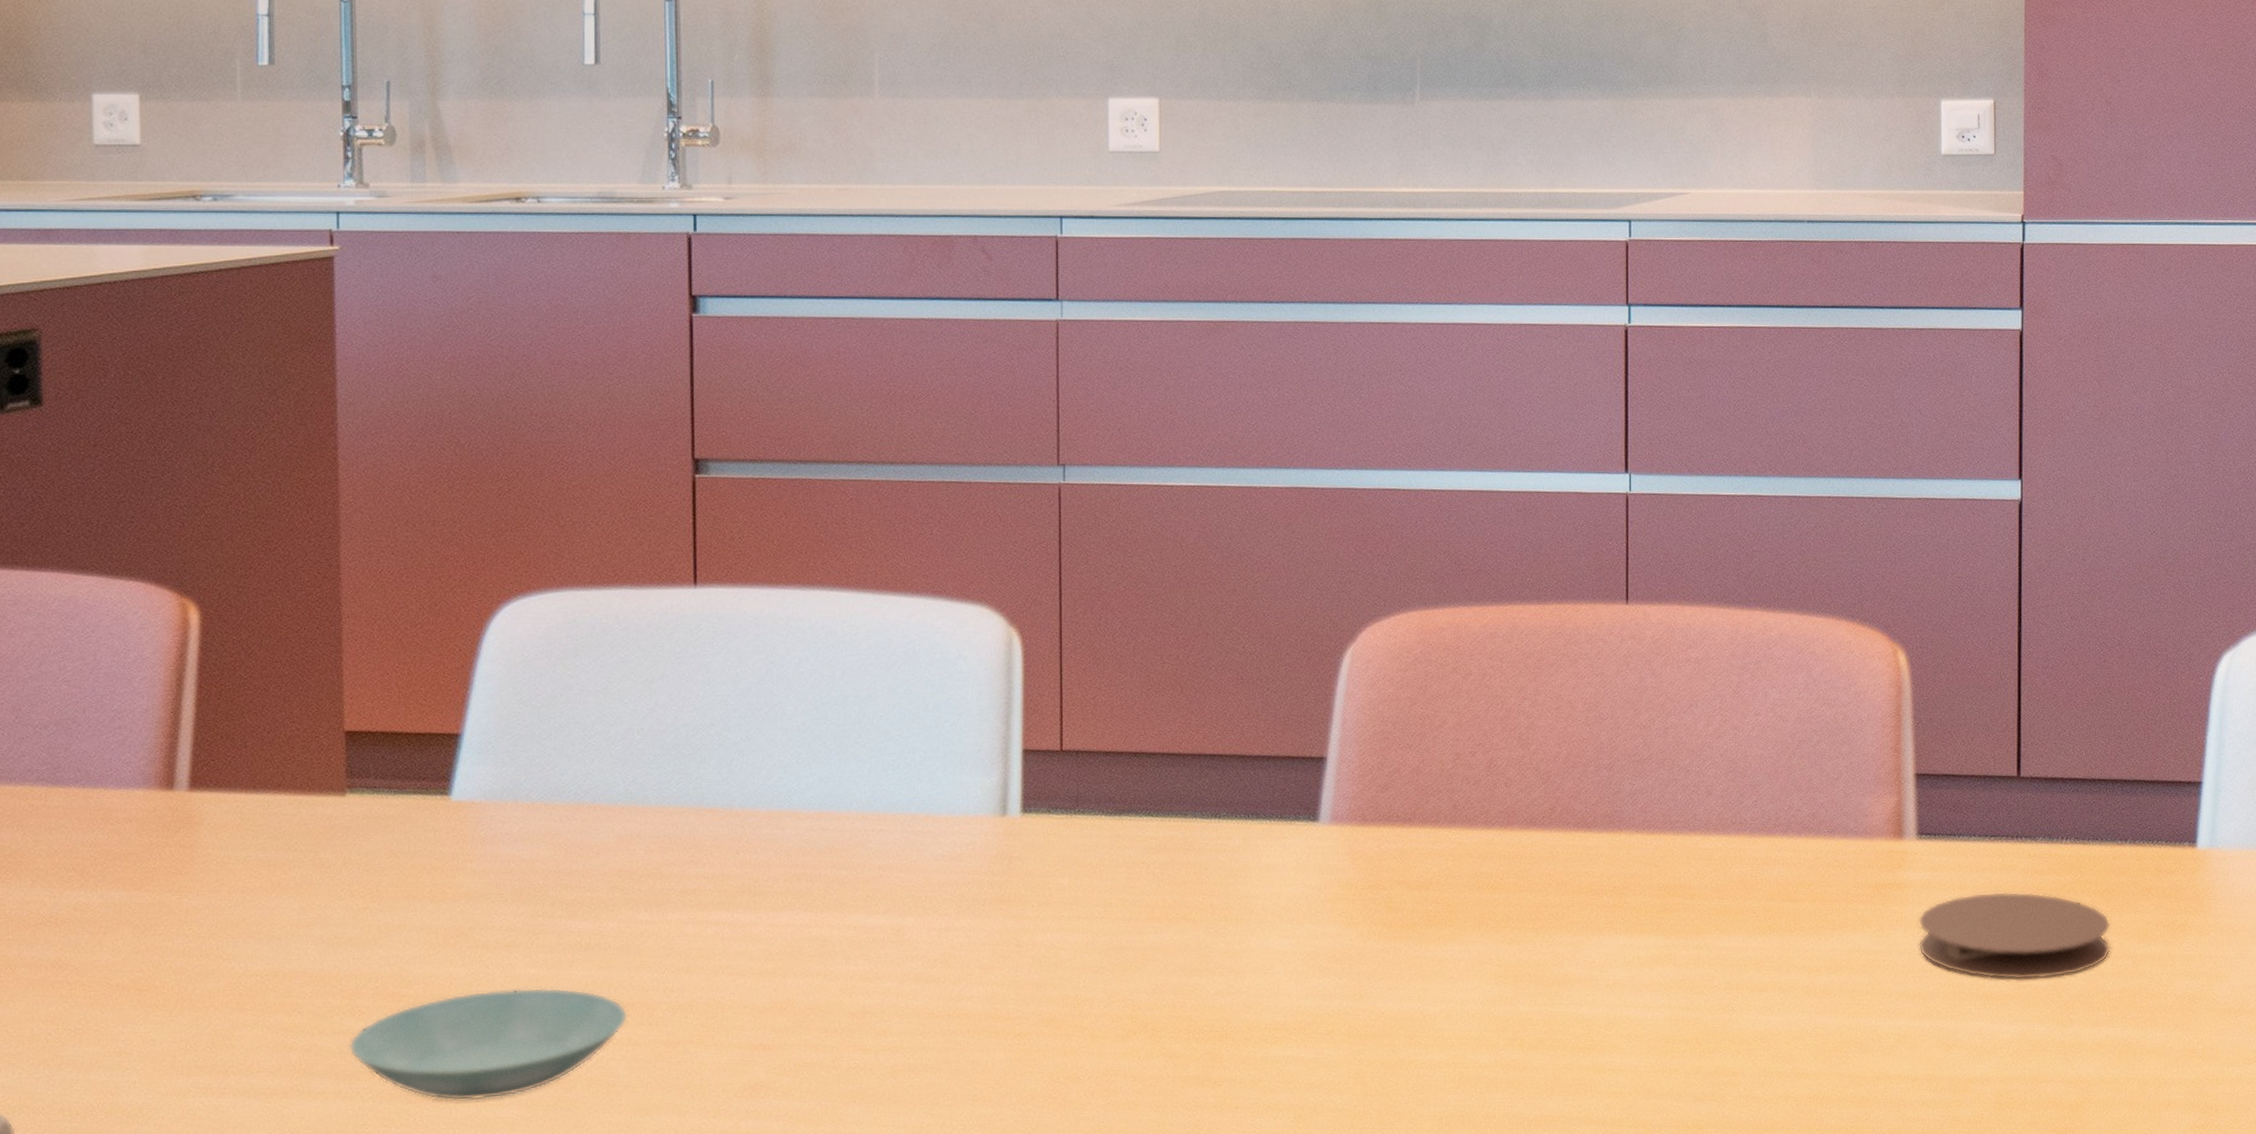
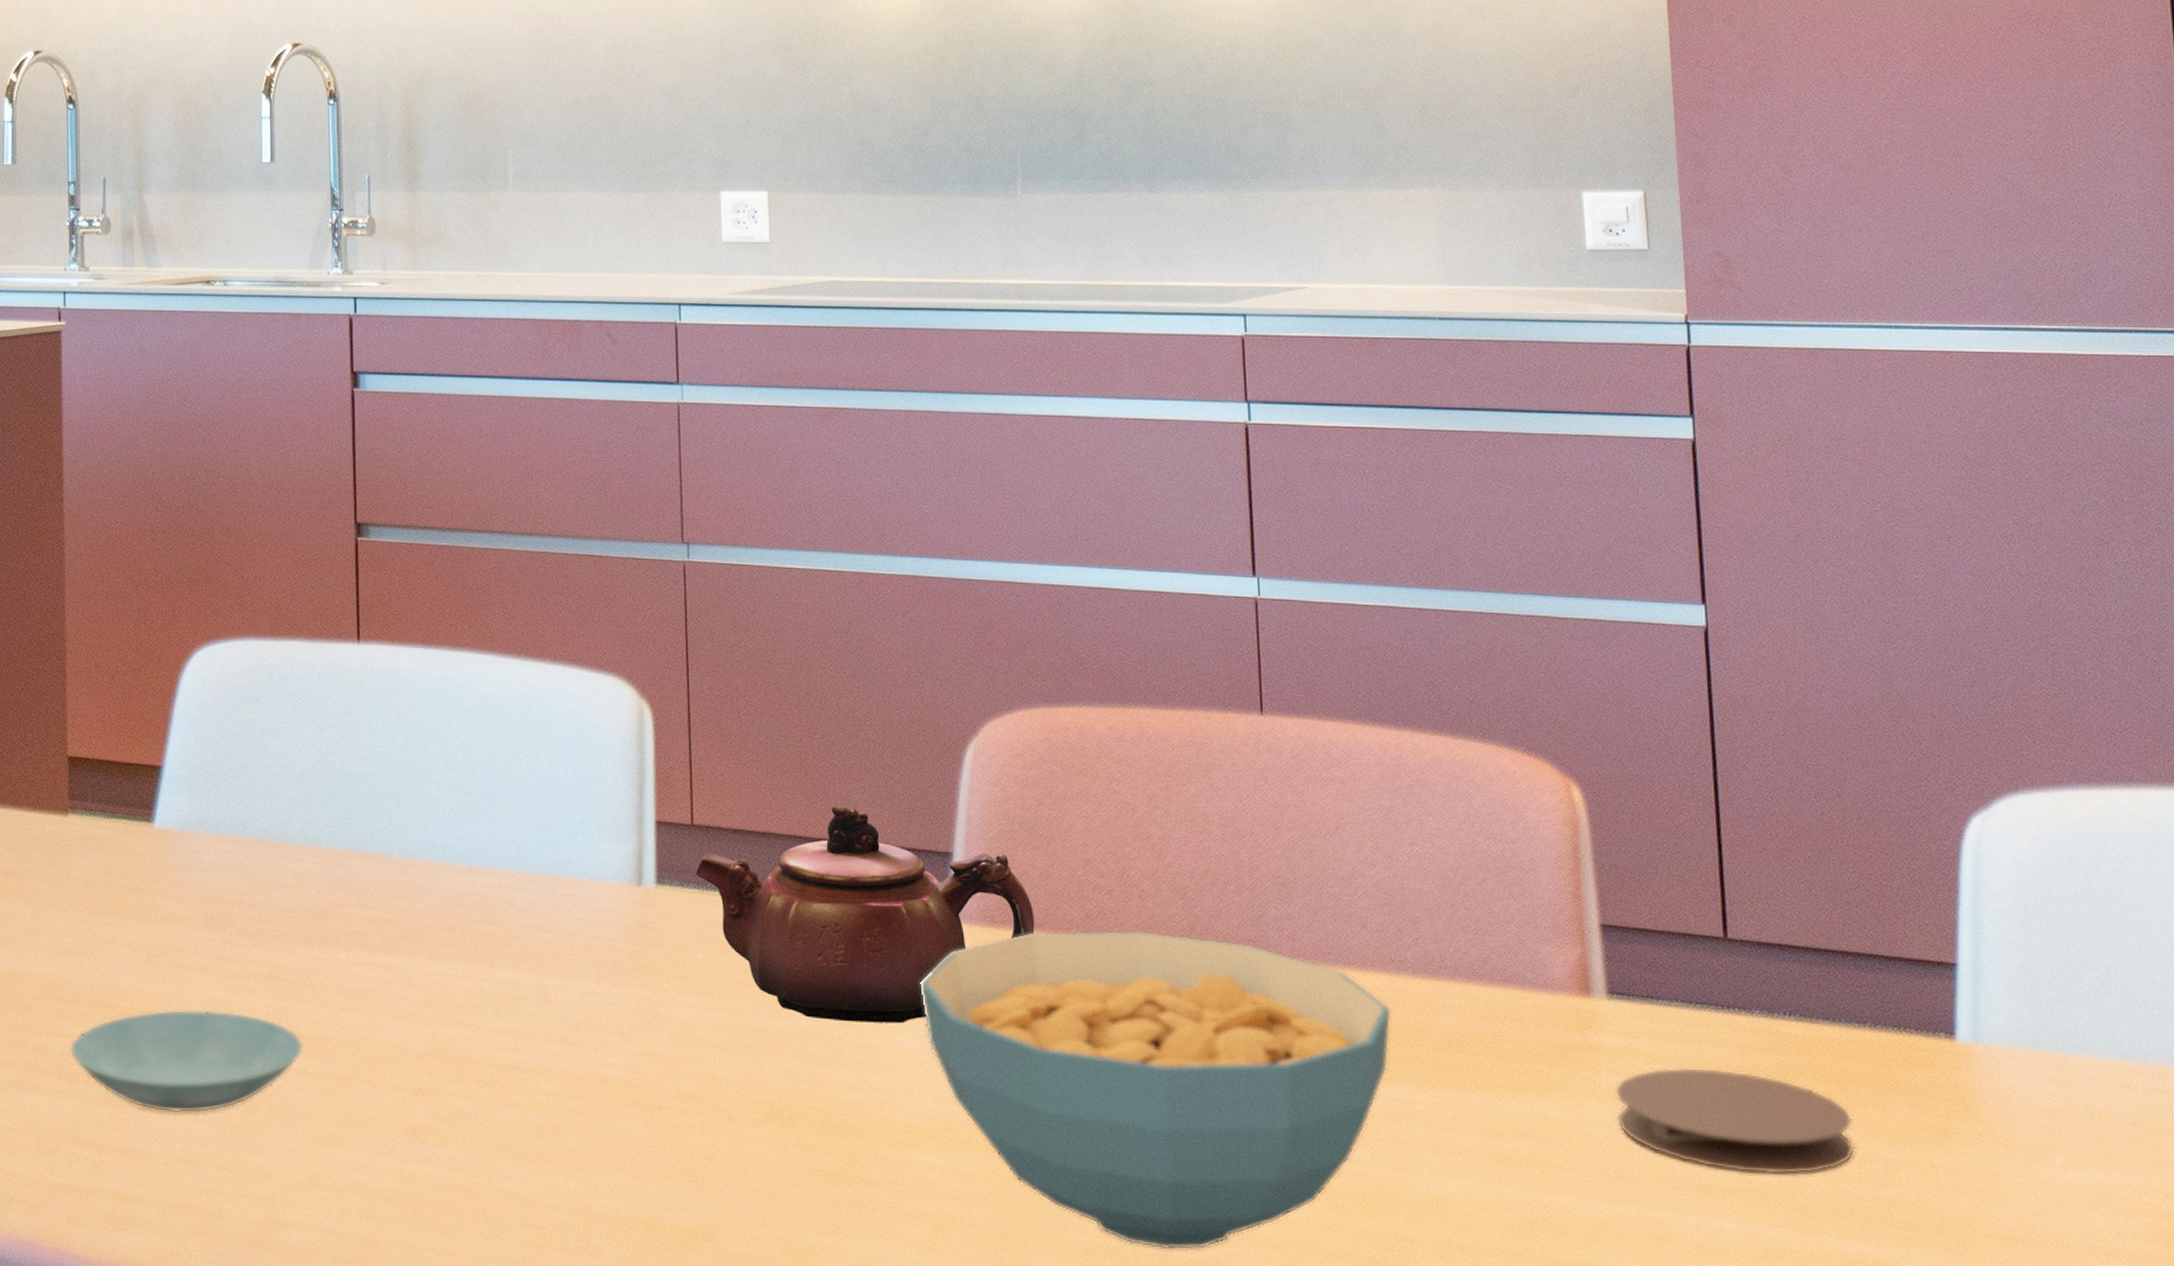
teapot: none [1063,719,1404,931] -> present [695,805,1035,1024]
cereal bowl: none [1290,815,1731,1111] -> present [920,929,1393,1251]

